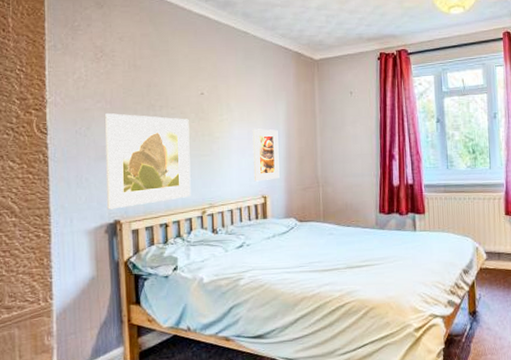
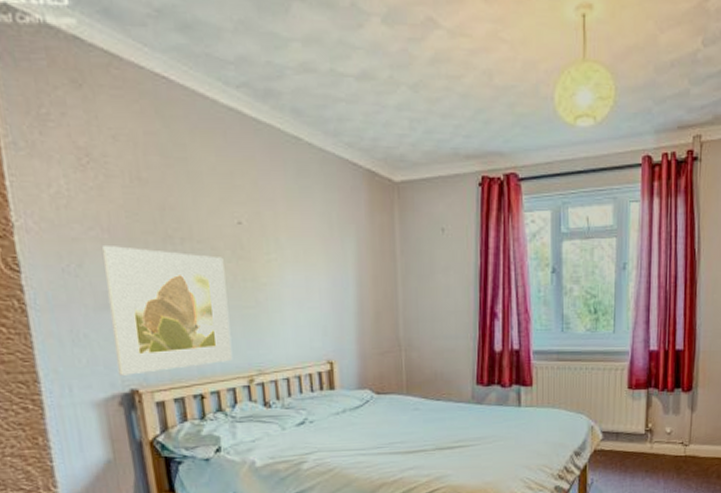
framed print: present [252,129,280,182] -> none [311,274,350,343]

